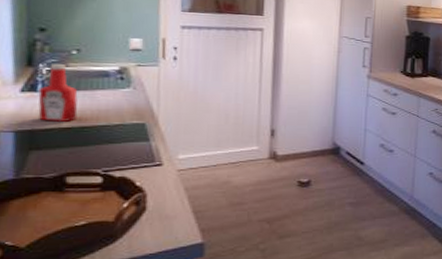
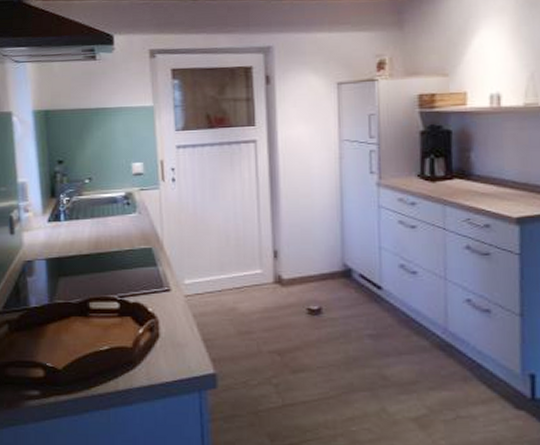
ketchup bottle: present [38,64,78,122] -> none [62,193,94,249]

